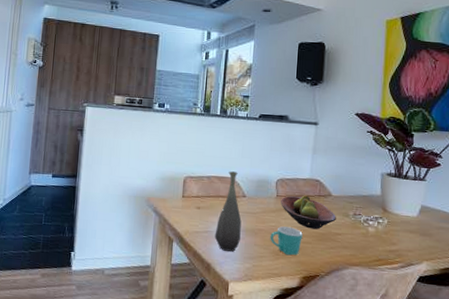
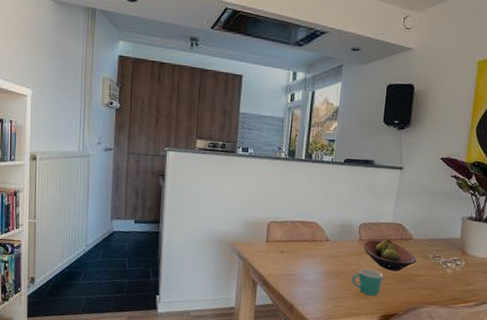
bottle: present [214,171,242,252] -> none [297,216,324,293]

